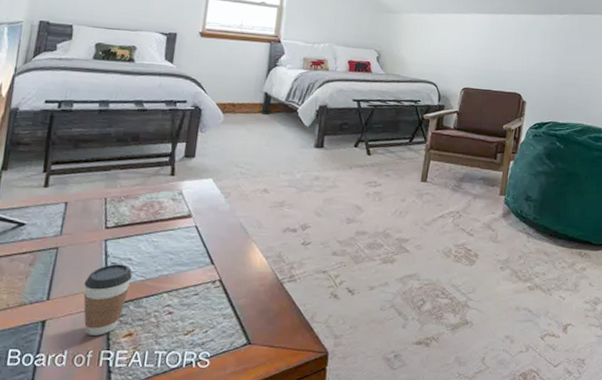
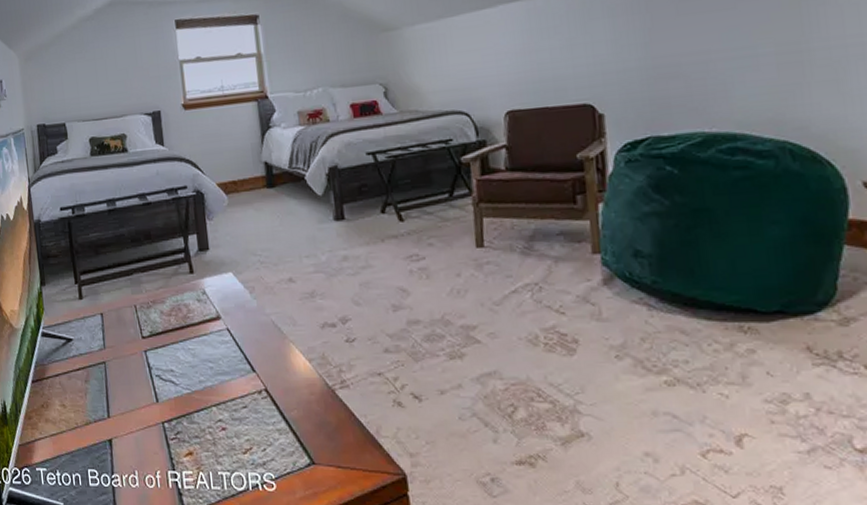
coffee cup: present [83,264,132,336] -> none [136,376,179,455]

